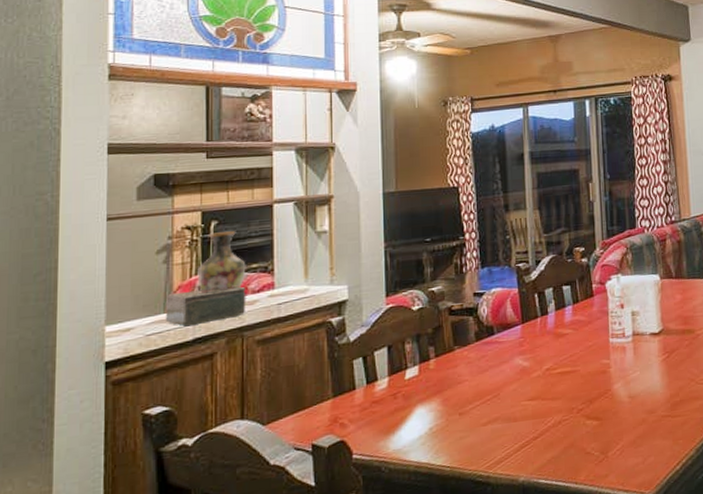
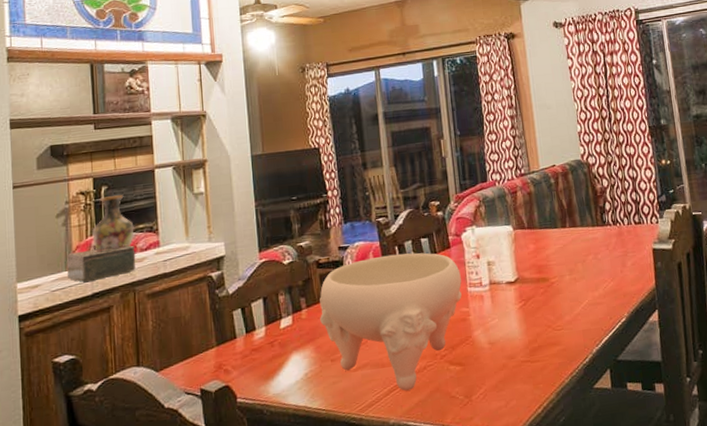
decorative bowl: none [449,301,603,447] -> present [320,252,462,391]

